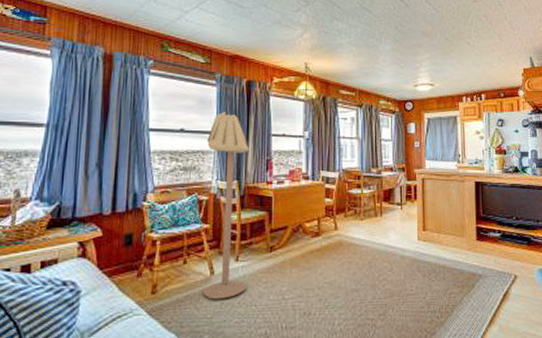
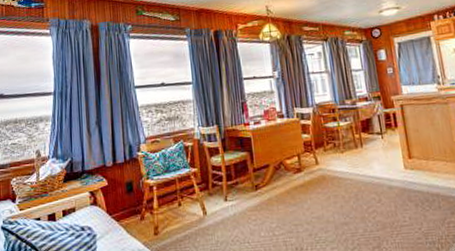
floor lamp: present [202,111,249,300] -> none [185,62,238,238]

